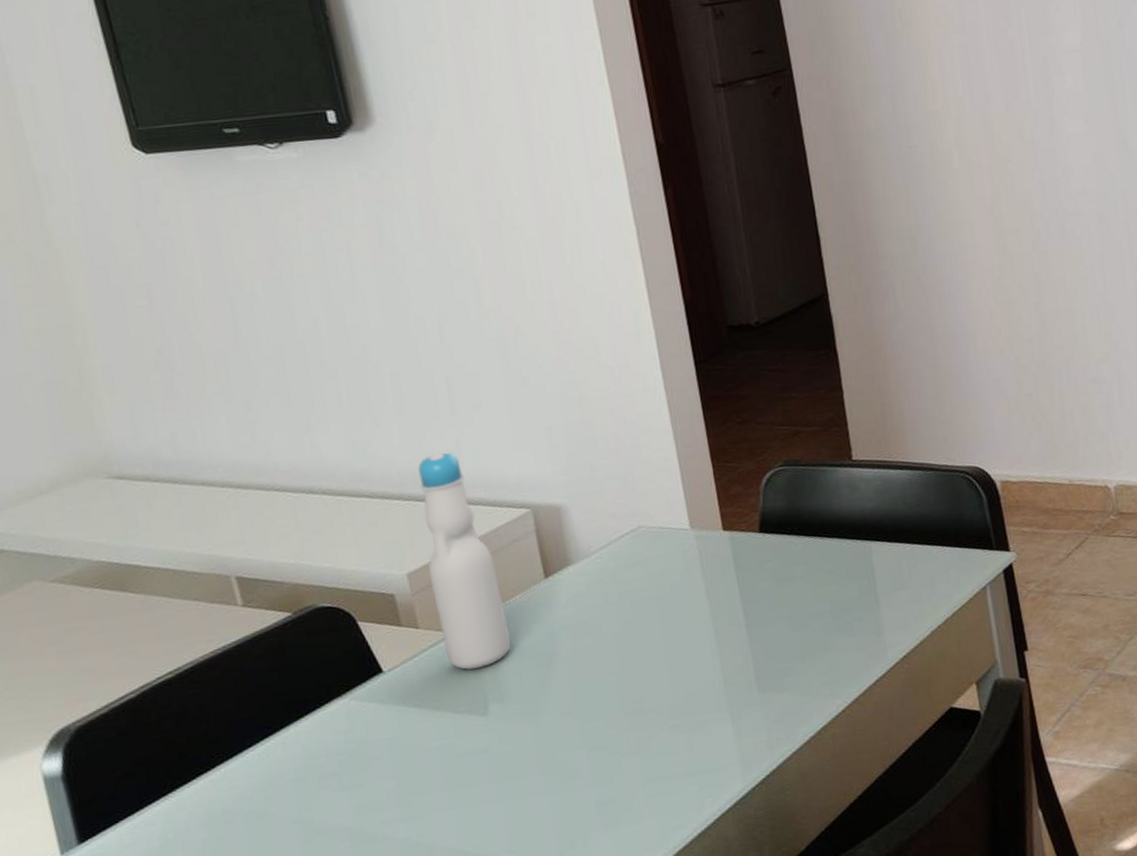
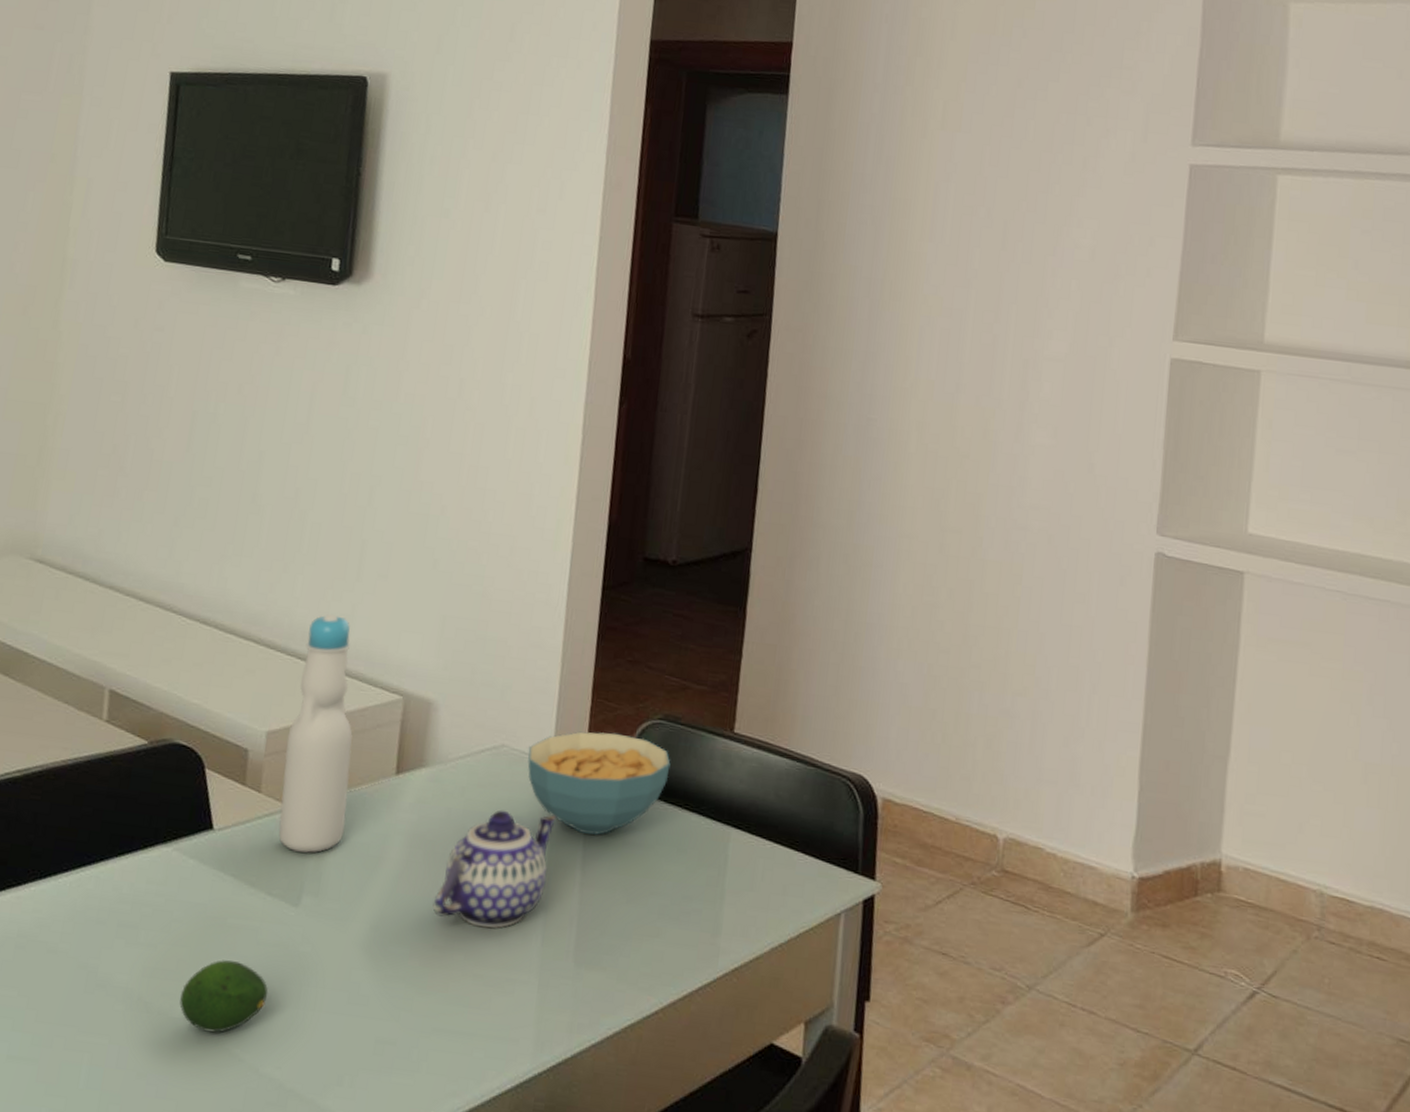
fruit: none [400,776,483,842] -> present [179,960,268,1033]
teapot: none [614,573,715,687] -> present [432,809,557,929]
cereal bowl: none [664,487,803,583] -> present [527,731,671,835]

